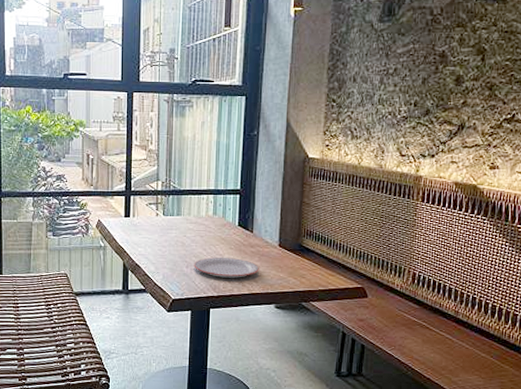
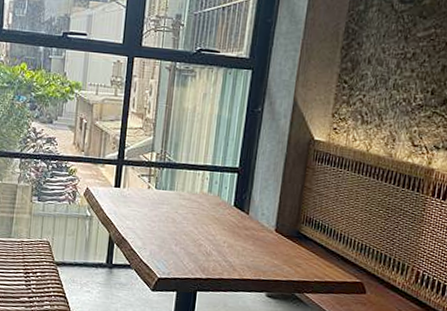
plate: present [194,257,259,278] -> none [183,237,253,262]

